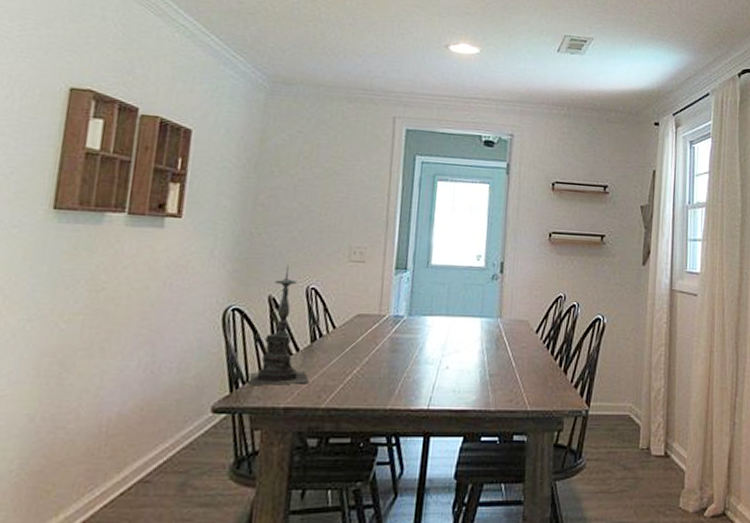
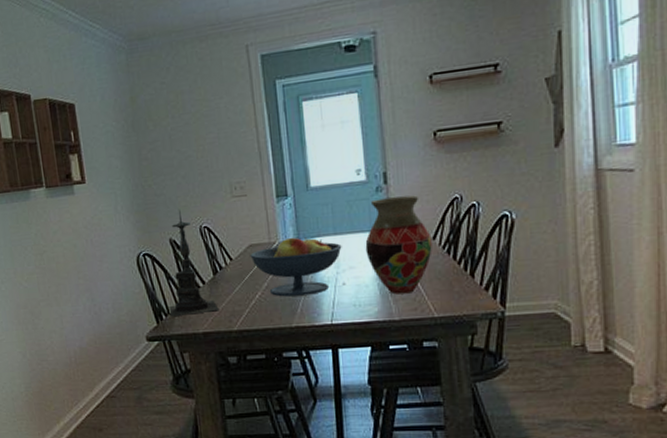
fruit bowl: none [355,312,452,376] -> present [250,237,342,297]
vase: none [473,286,535,384] -> present [365,195,432,295]

